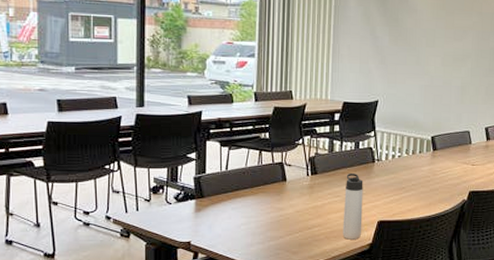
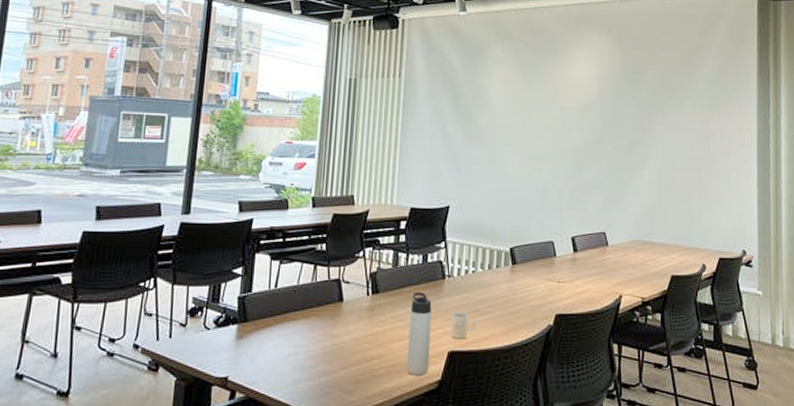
mug: none [379,190,401,211] -> present [450,312,476,339]

